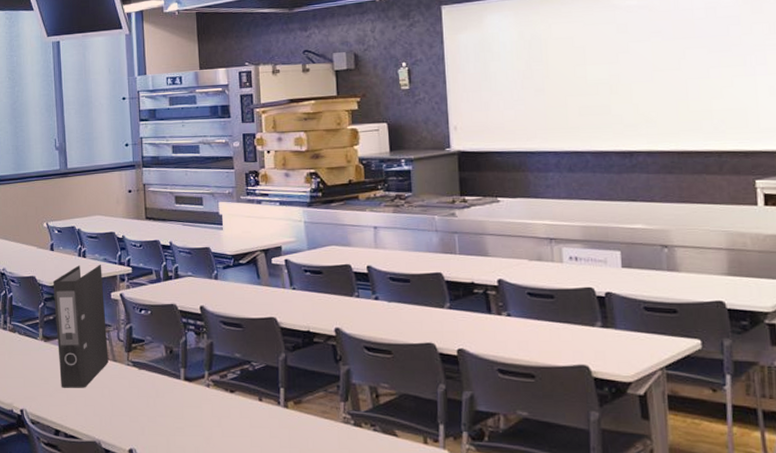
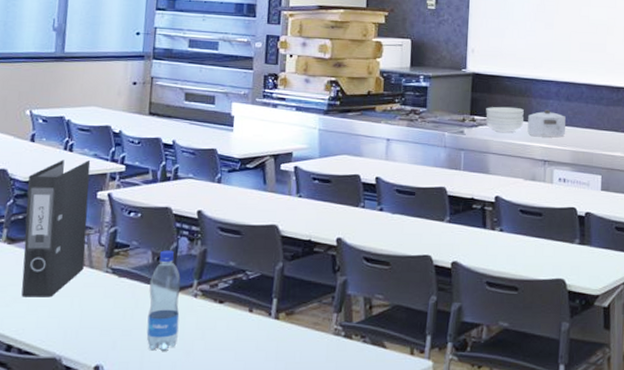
bottle: none [166,344,197,437] -> present [146,250,181,351]
bowl: none [477,183,521,212] -> present [485,106,524,133]
cooking pot: none [526,183,572,214] -> present [527,109,567,138]

